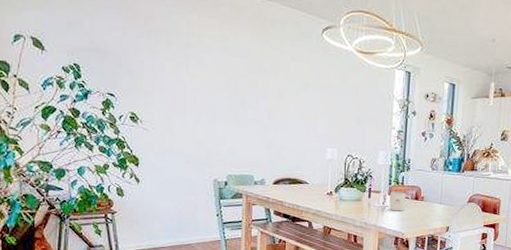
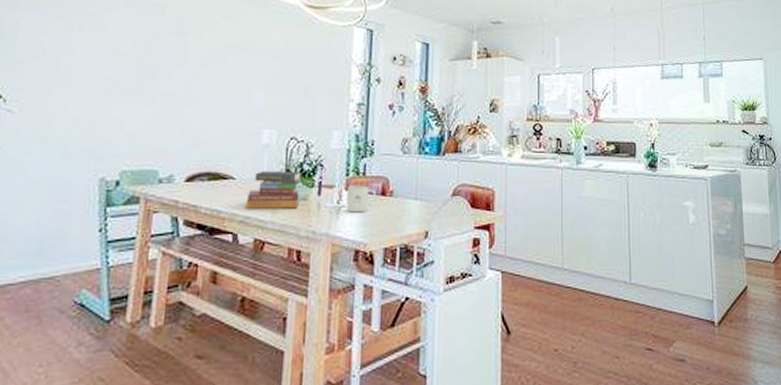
books: none [316,178,356,207] -> present [245,170,301,209]

